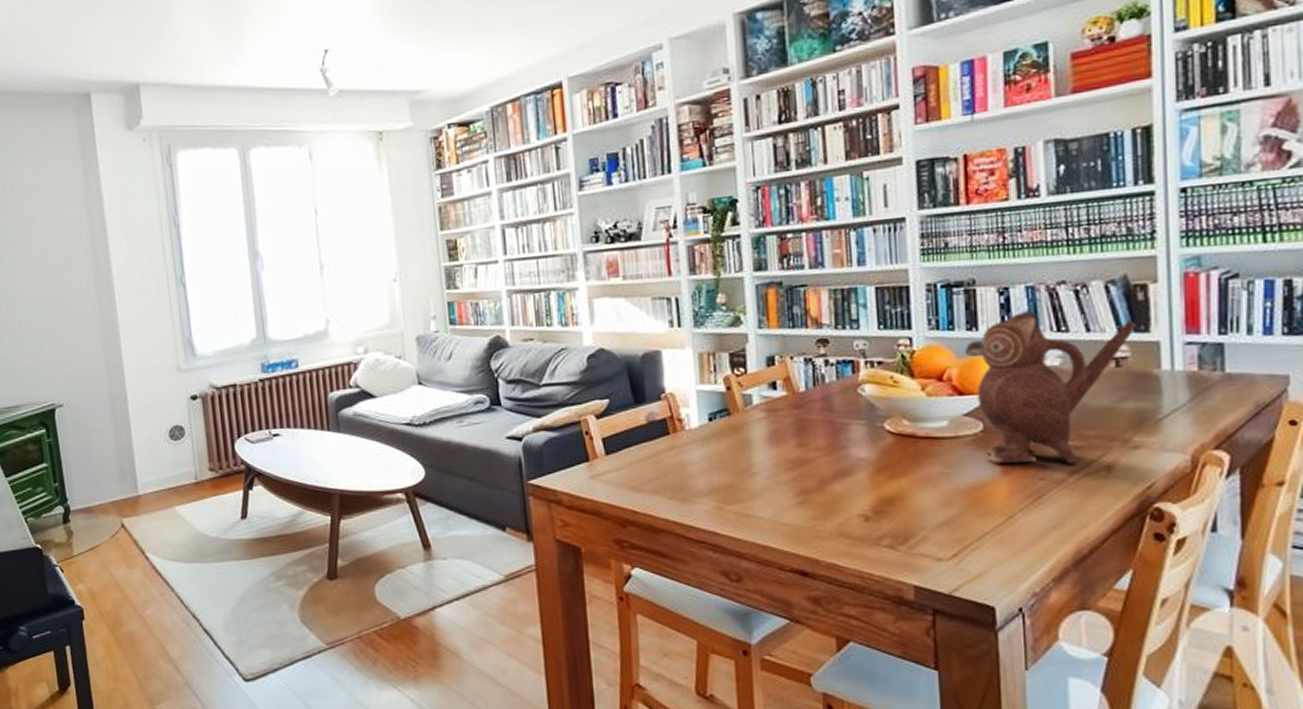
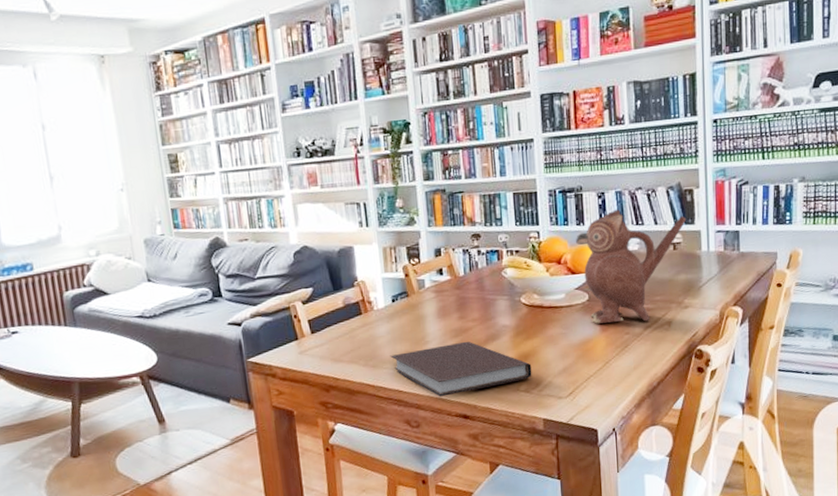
notebook: none [704,475,899,545] -> present [390,341,532,397]

